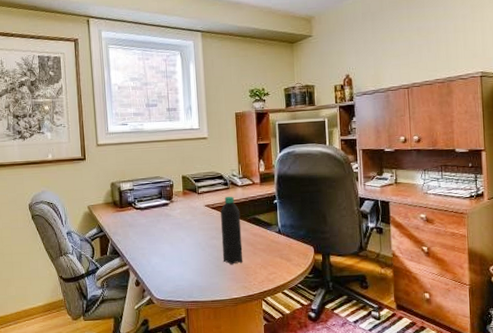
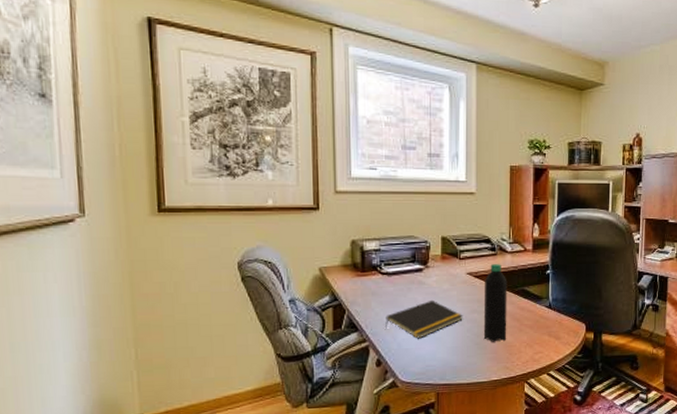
notepad: none [140,229,204,263] -> present [384,299,463,339]

